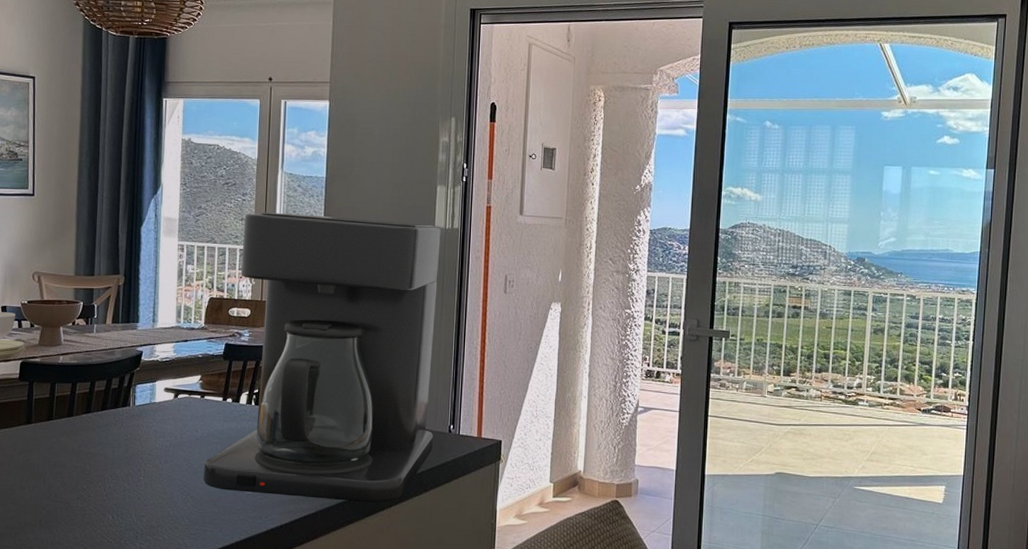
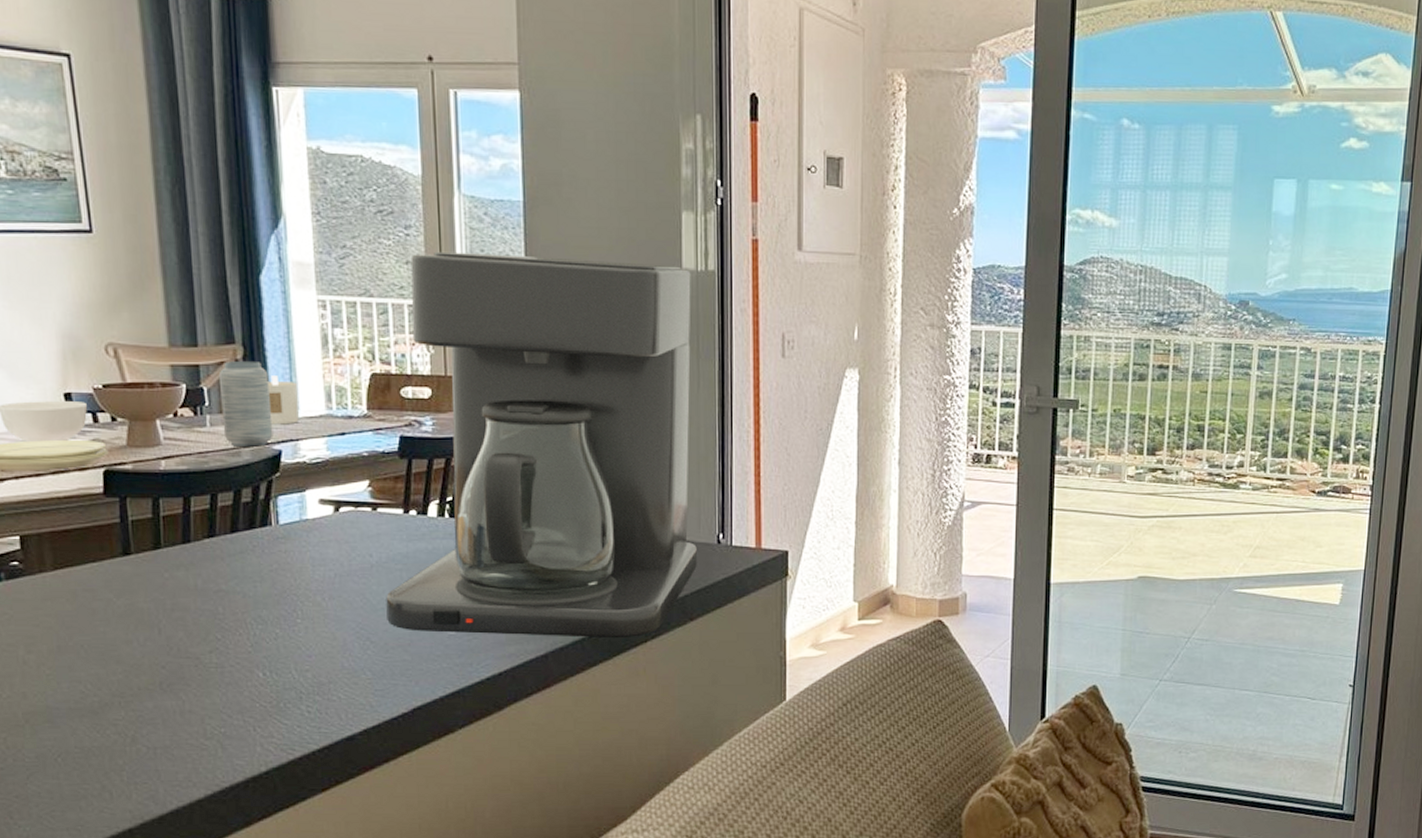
vase: none [104,287,139,349] -> present [218,361,273,448]
candle: none [137,297,158,333] -> present [267,376,299,425]

